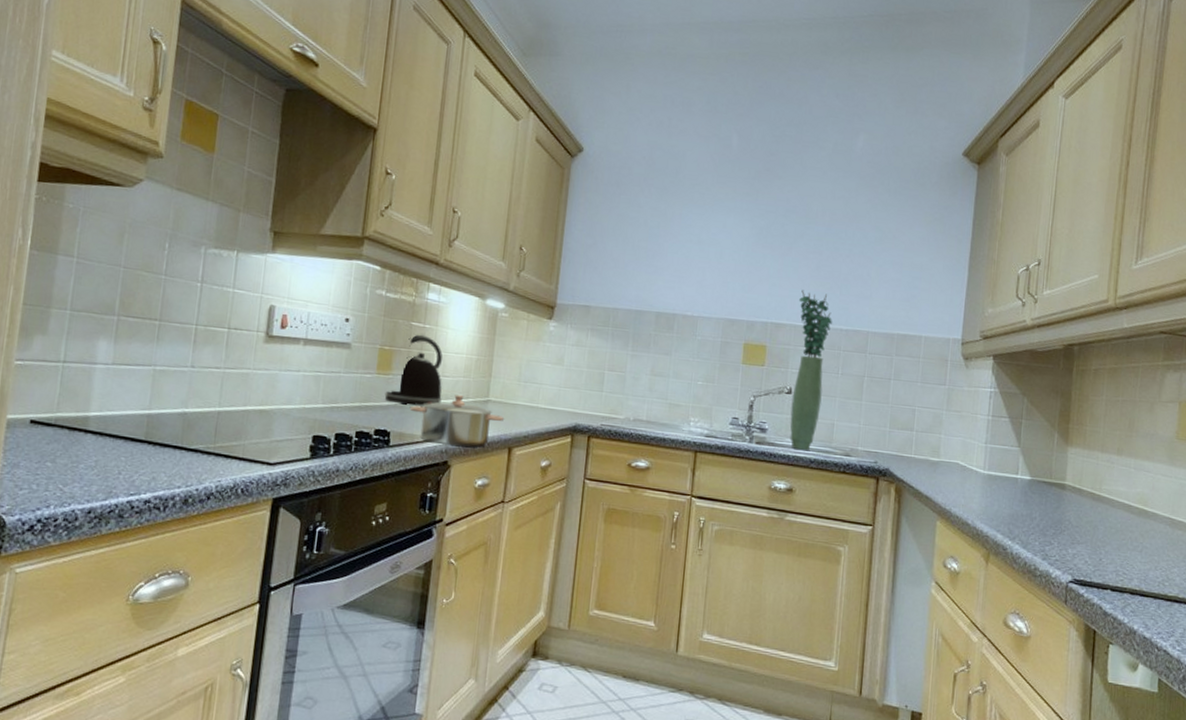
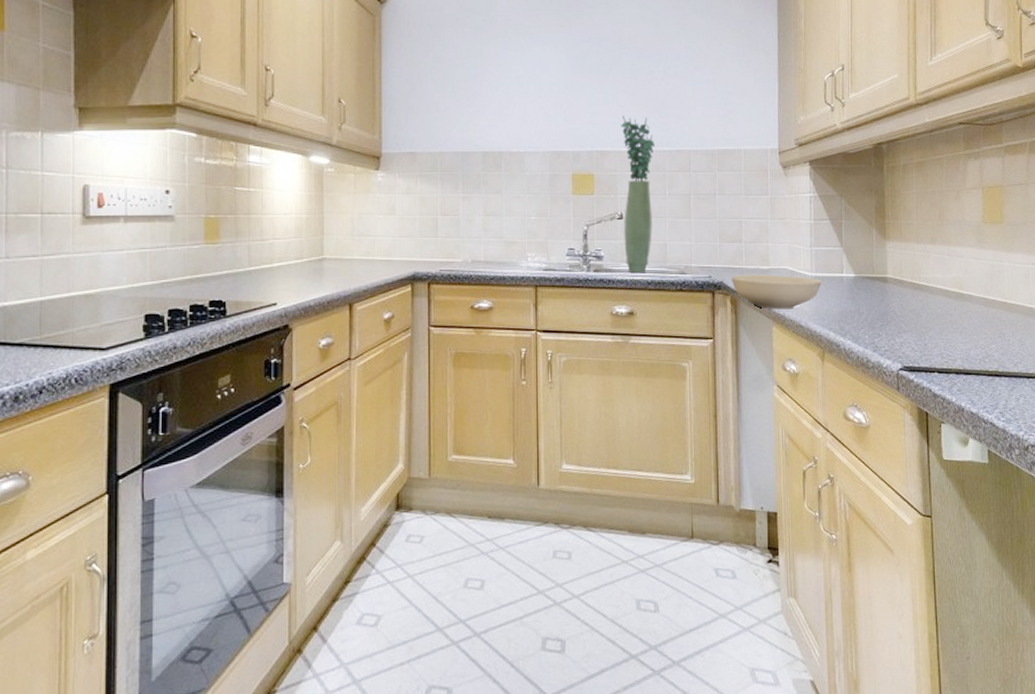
kettle: present [384,335,443,406] -> none [215,200,275,272]
cooking pot: present [409,395,505,448] -> none [243,256,342,309]
bowl: none [897,463,995,506] -> present [730,274,823,310]

